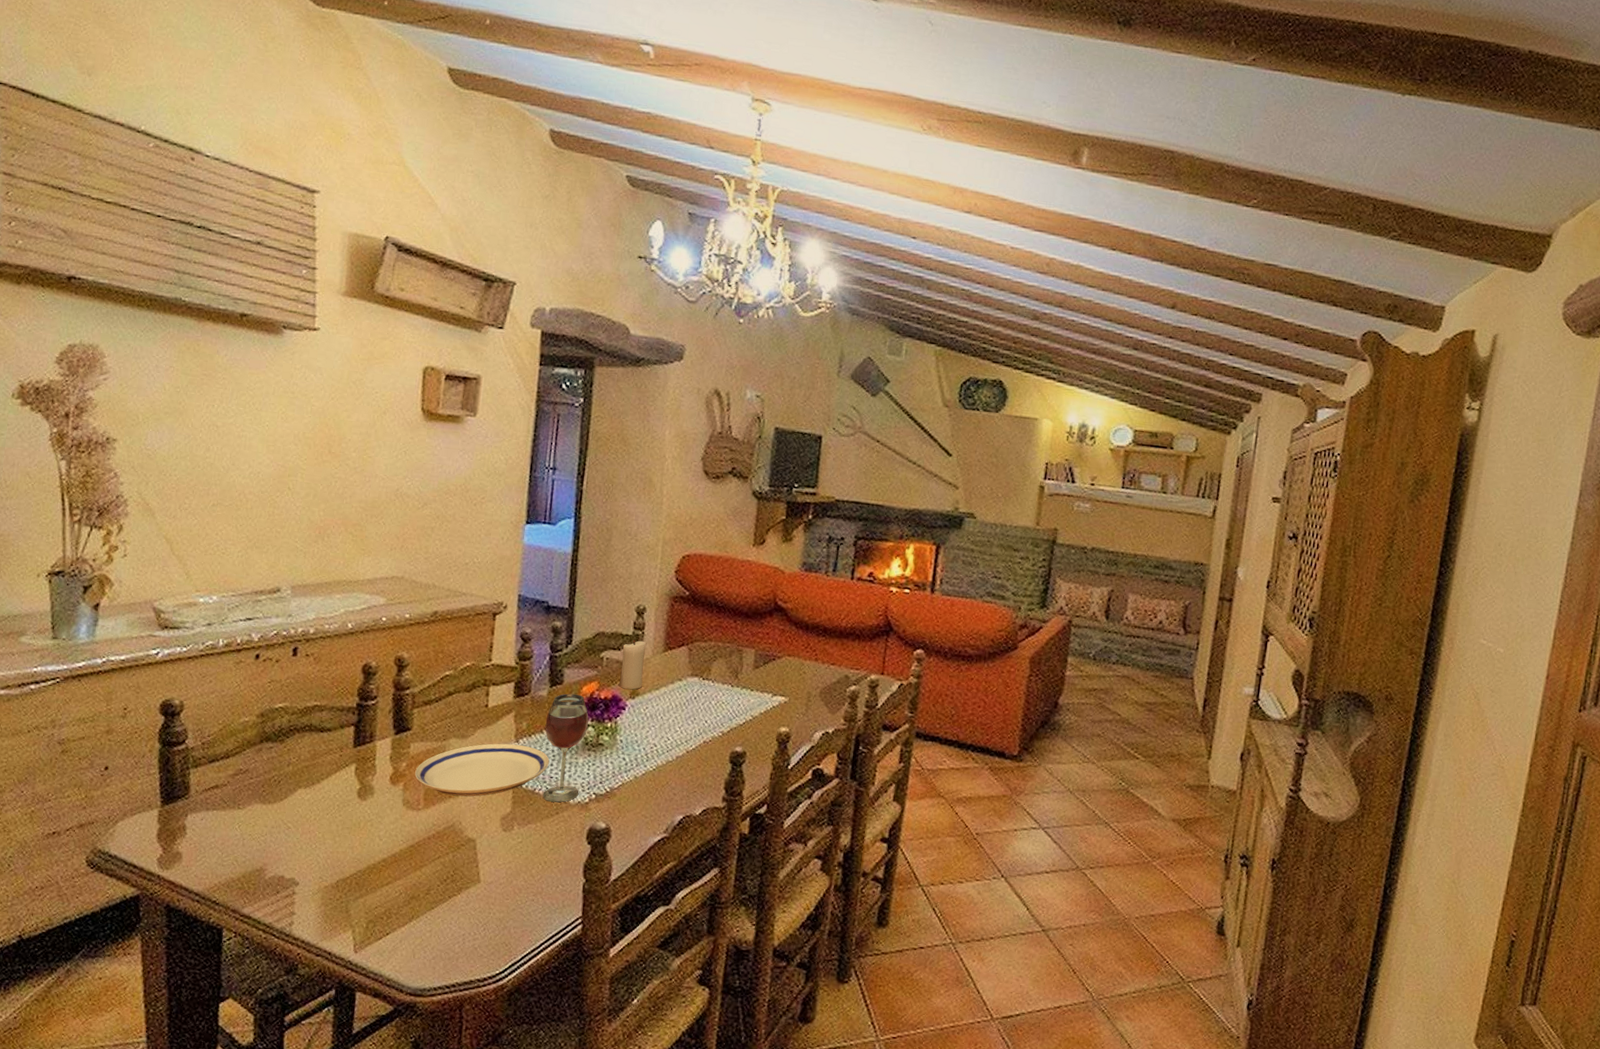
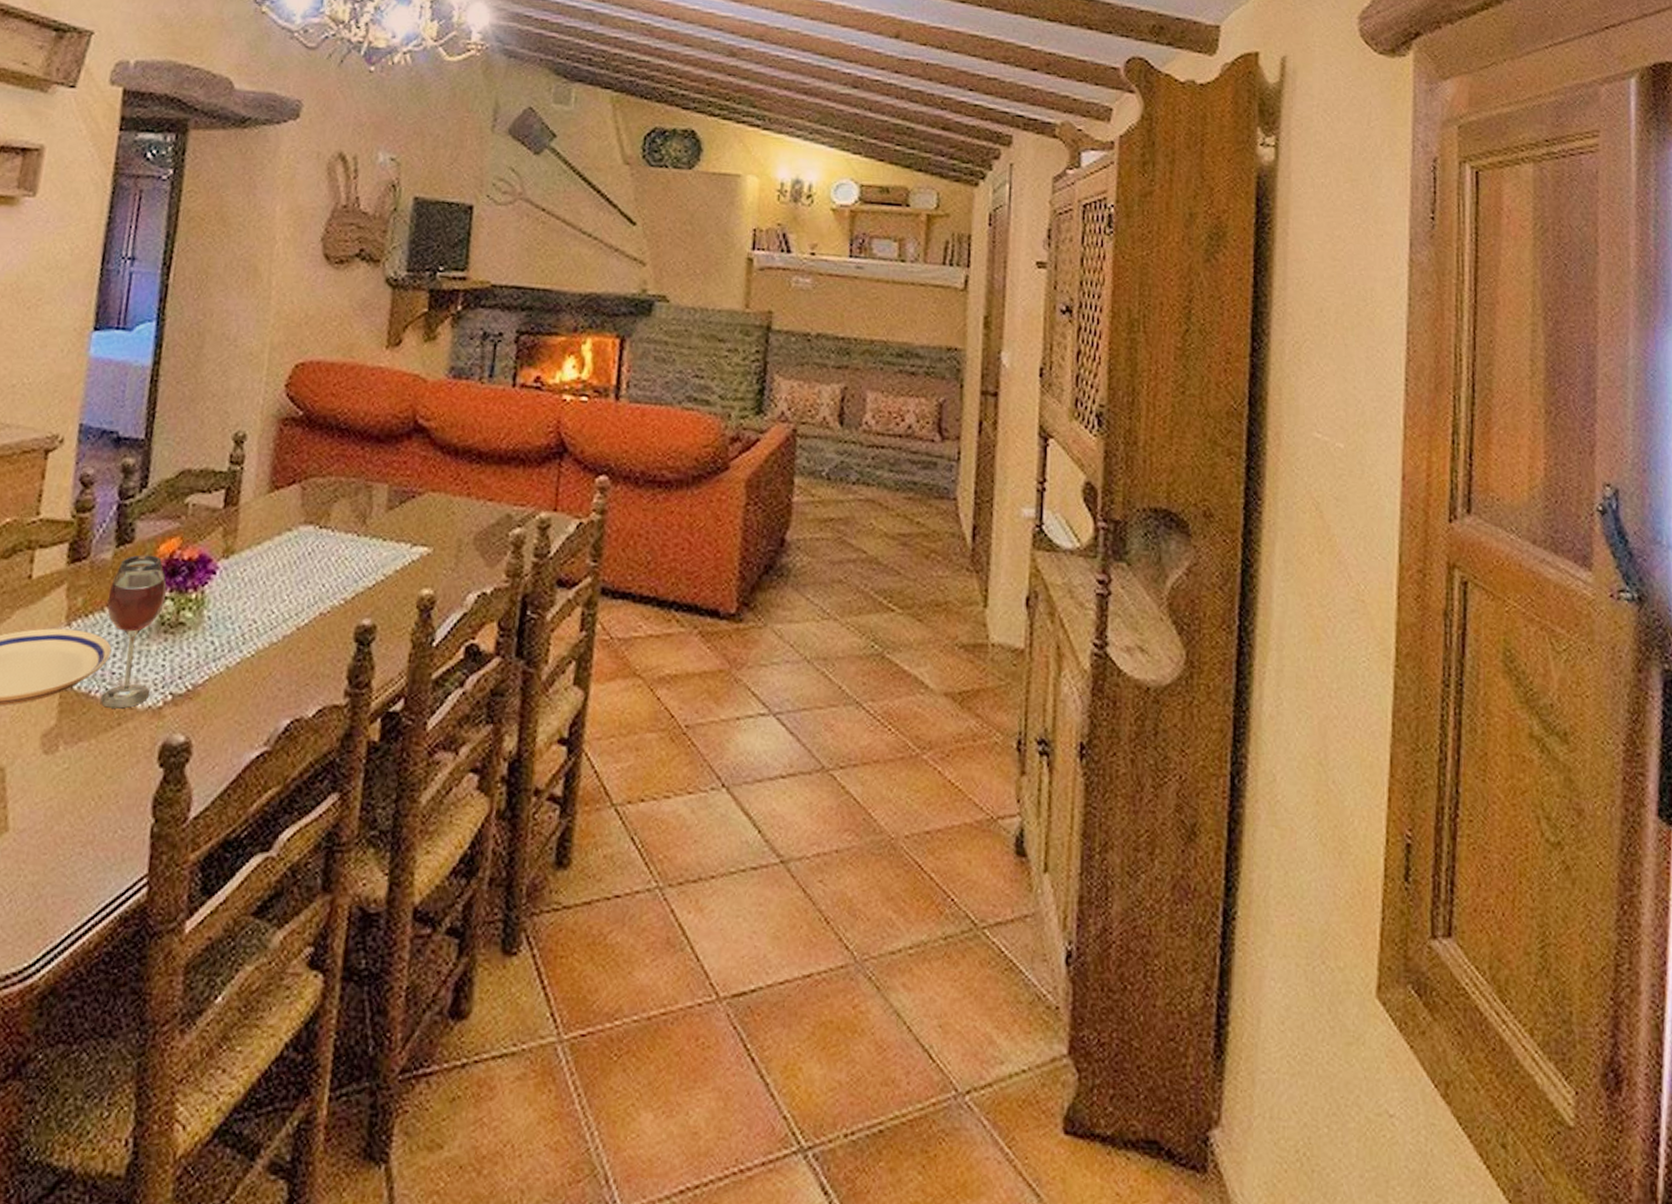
candle: present [617,640,647,690] -> none [206,478,247,547]

